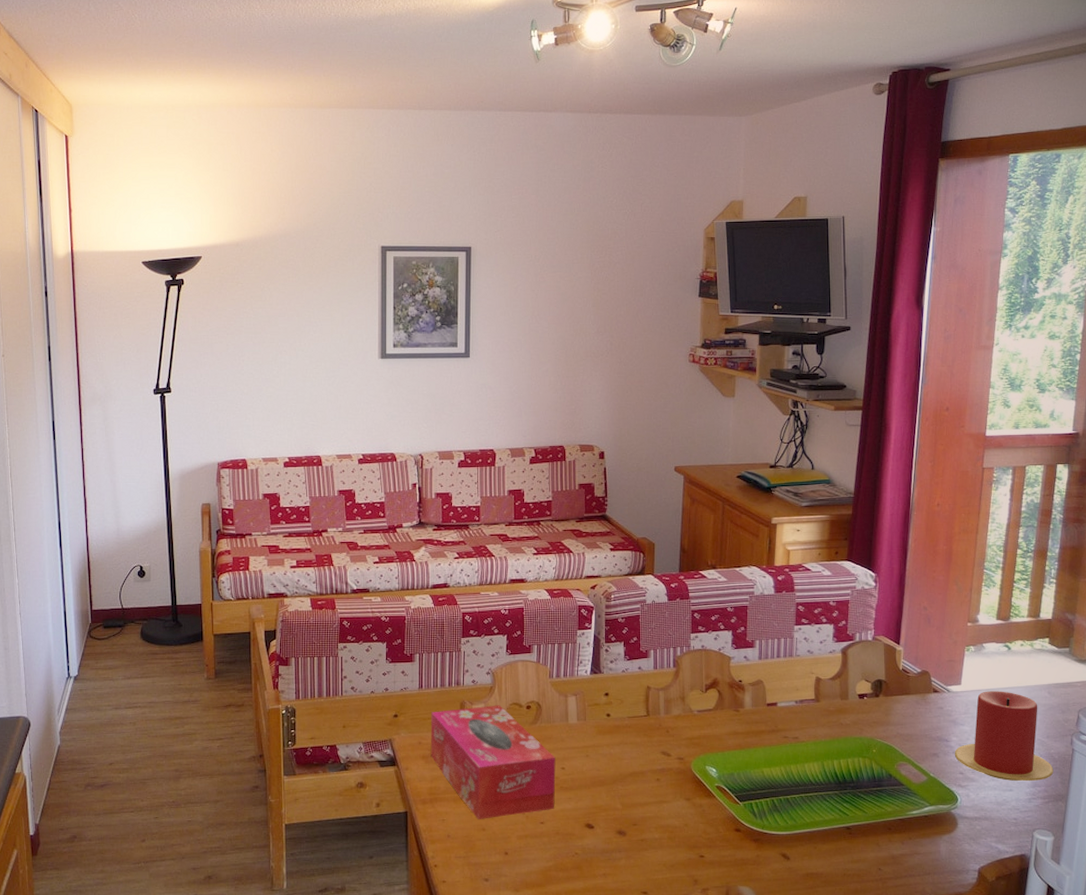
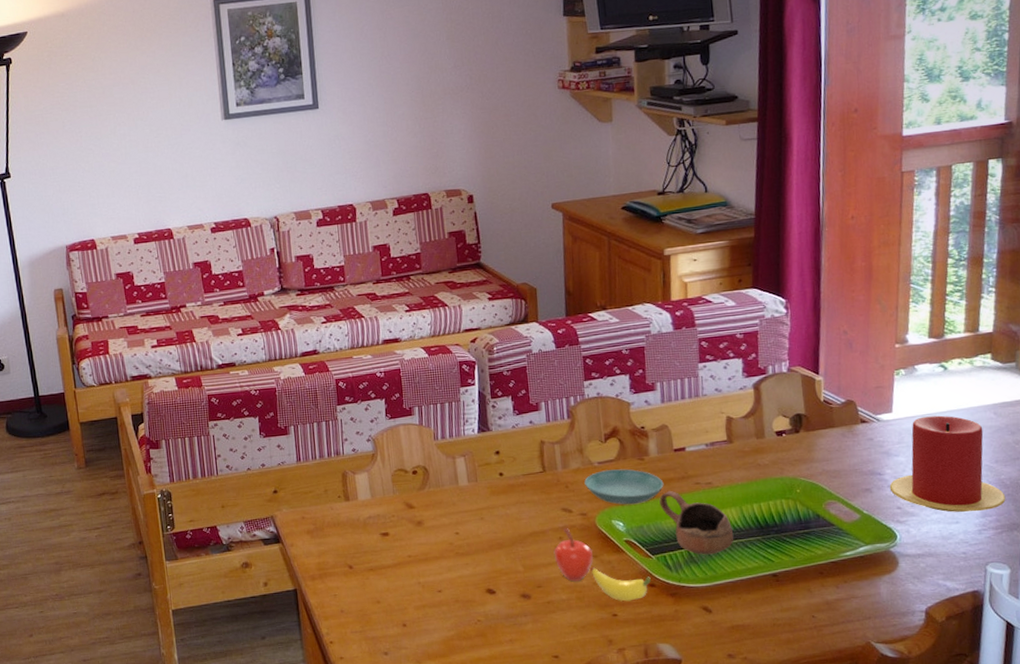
tissue box: present [430,705,556,819] -> none [312,472,452,592]
fruit: none [651,771,737,844] -> present [553,528,651,602]
saucer: none [684,718,756,753] -> present [584,469,664,505]
cup: none [750,742,815,805] -> present [659,490,734,555]

